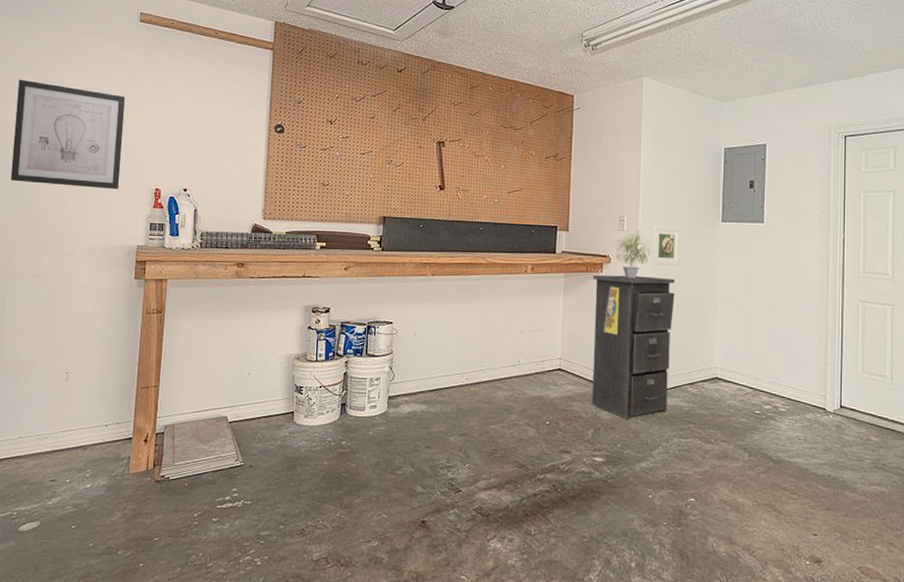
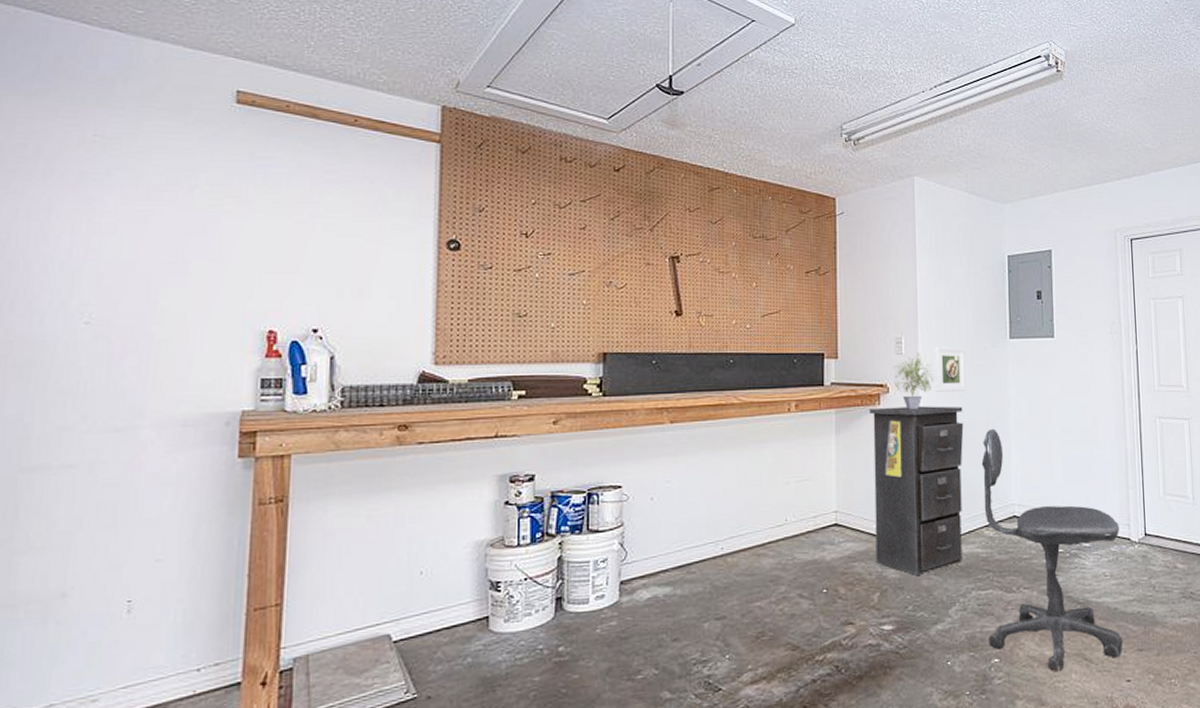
wall art: present [10,79,126,190] -> none [23,182,217,335]
office chair: none [686,299,815,518] -> present [981,428,1123,672]

